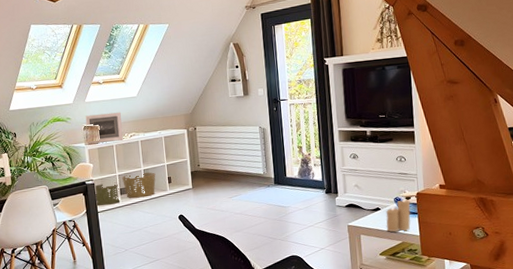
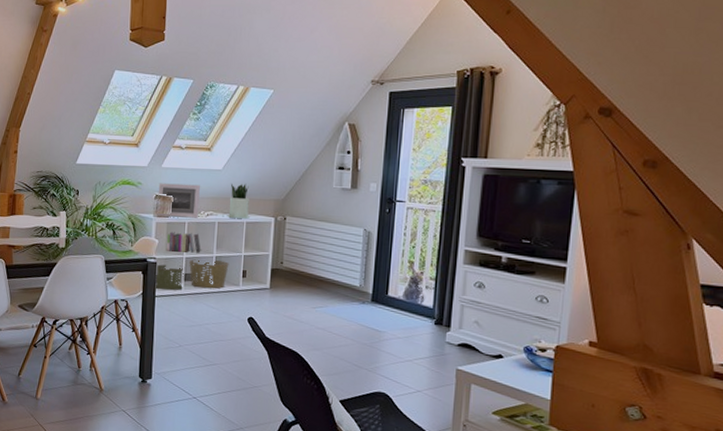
books: none [99,153,131,173] -> present [166,231,201,254]
planter: none [146,104,167,136] -> present [227,183,251,220]
candle: present [385,196,411,233] -> none [507,346,545,391]

